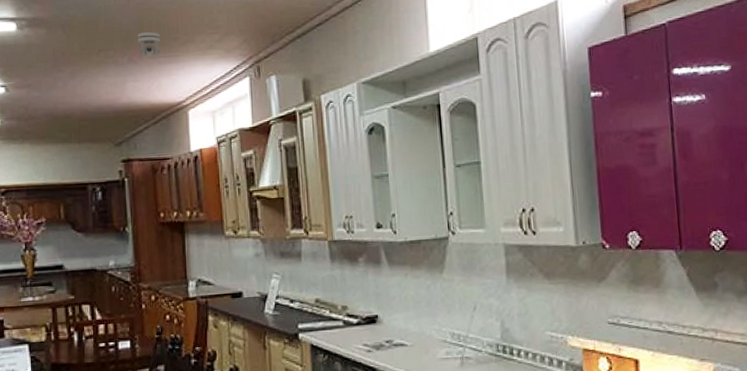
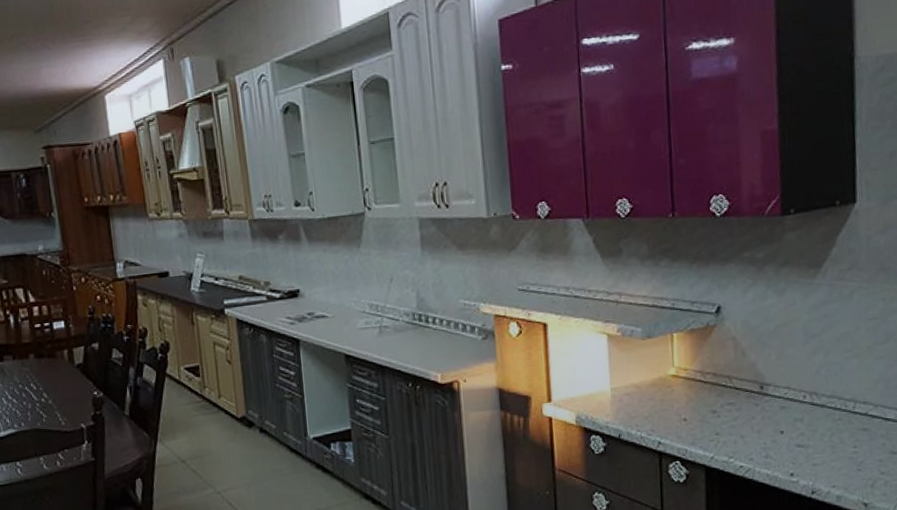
security camera: present [137,31,160,57] -> none [48,15,72,42]

